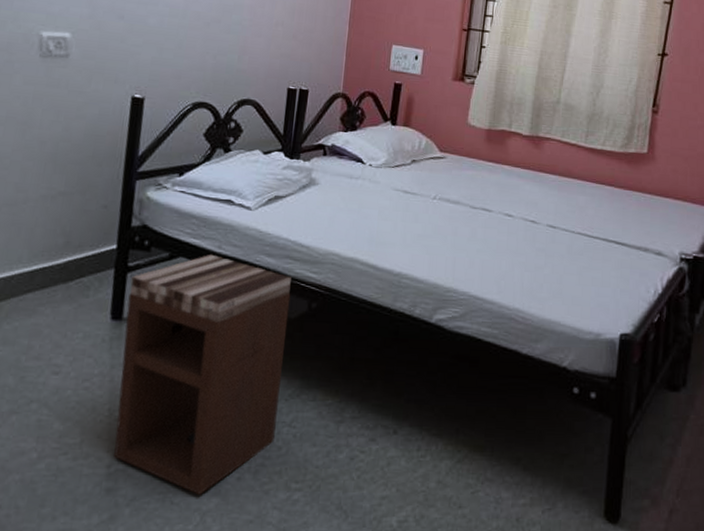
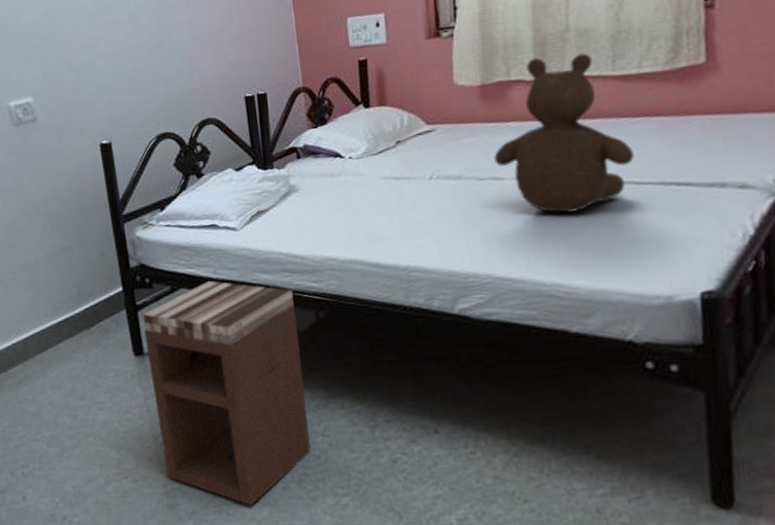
teddy bear: none [487,118,590,251] -> present [494,53,634,213]

